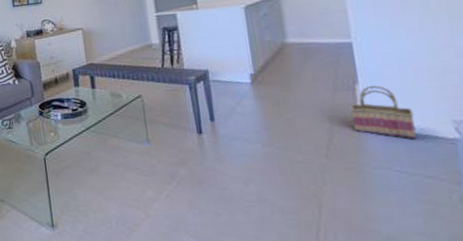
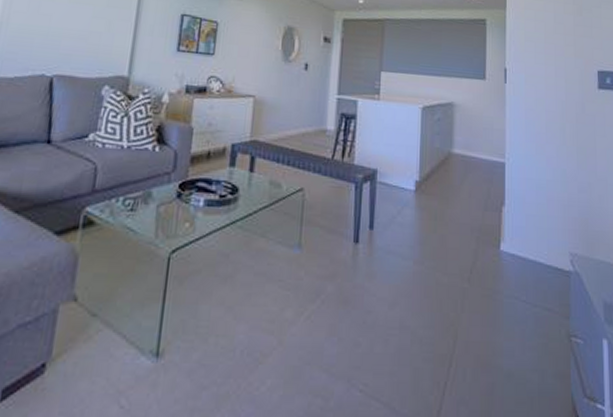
basket: present [349,85,417,140] -> none [494,209,543,269]

